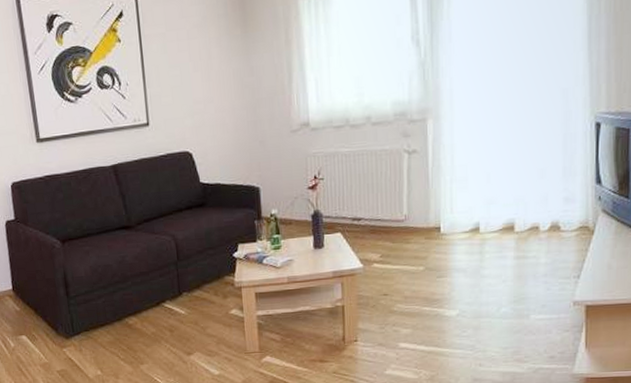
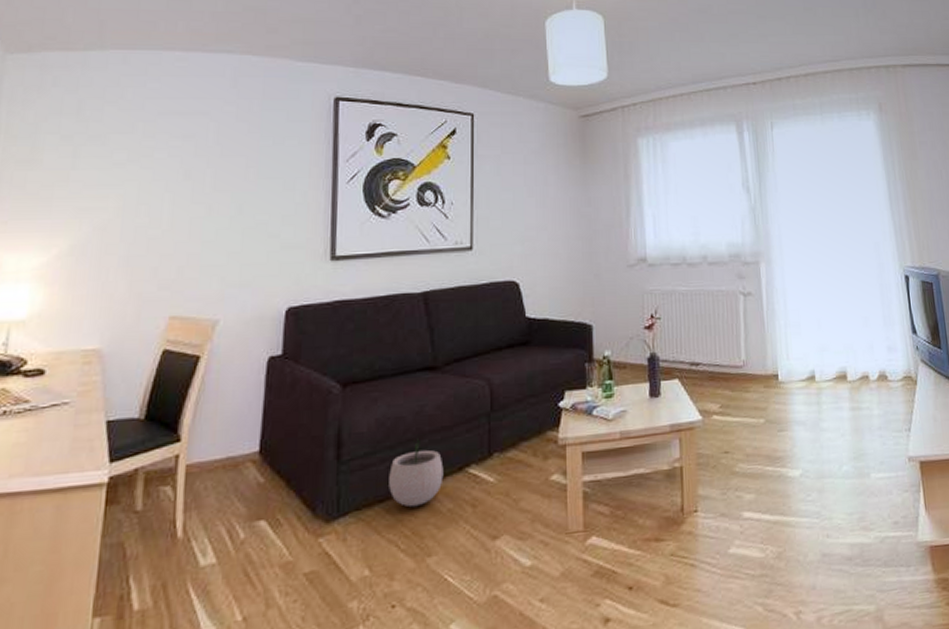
plant pot: none [105,281,146,330] -> present [389,439,444,508]

